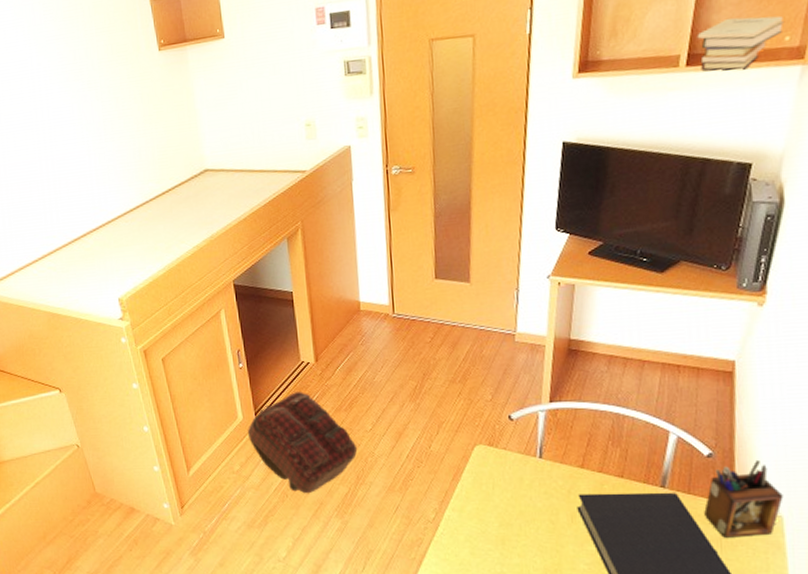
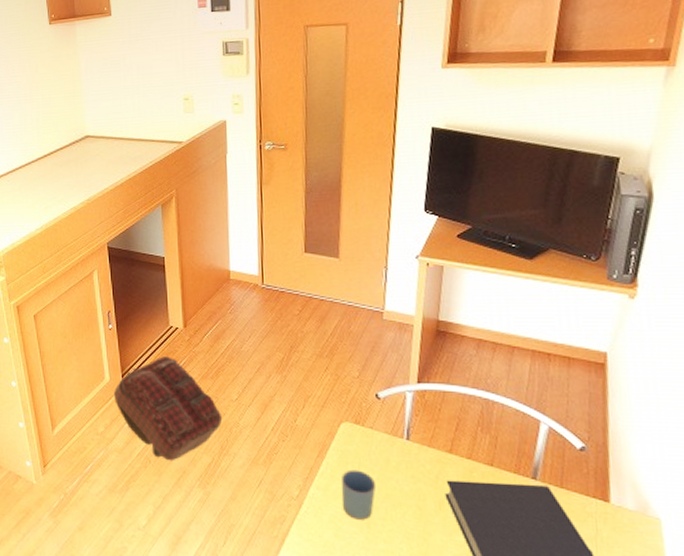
mug: none [476,490,510,537] -> present [341,469,376,520]
books: present [696,15,785,71] -> none [562,19,649,68]
desk organizer: present [704,459,783,538] -> none [578,456,661,538]

